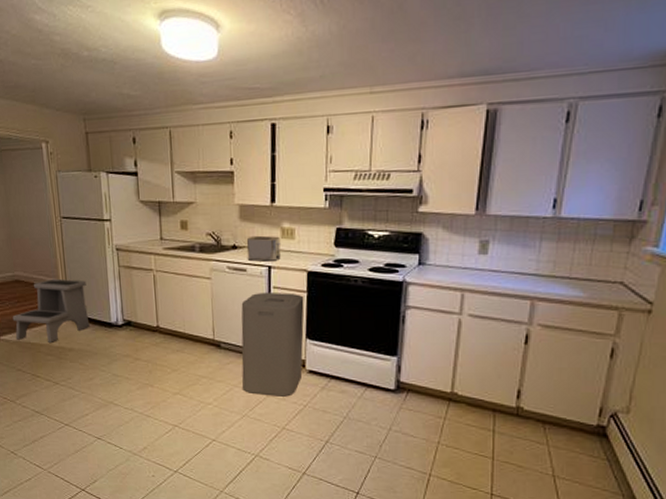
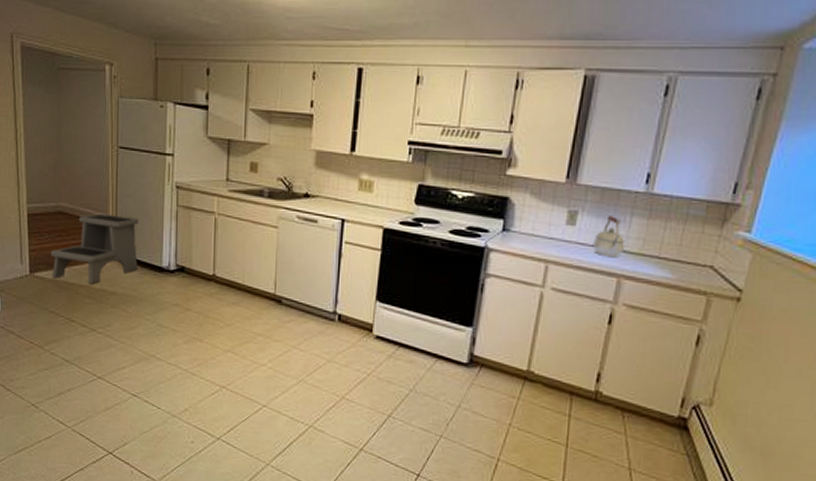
trash can: present [241,292,304,397] -> none [302,246,377,363]
toaster: present [246,235,282,263] -> none [319,185,358,216]
kettle: none [505,242,537,282] -> present [592,216,626,258]

